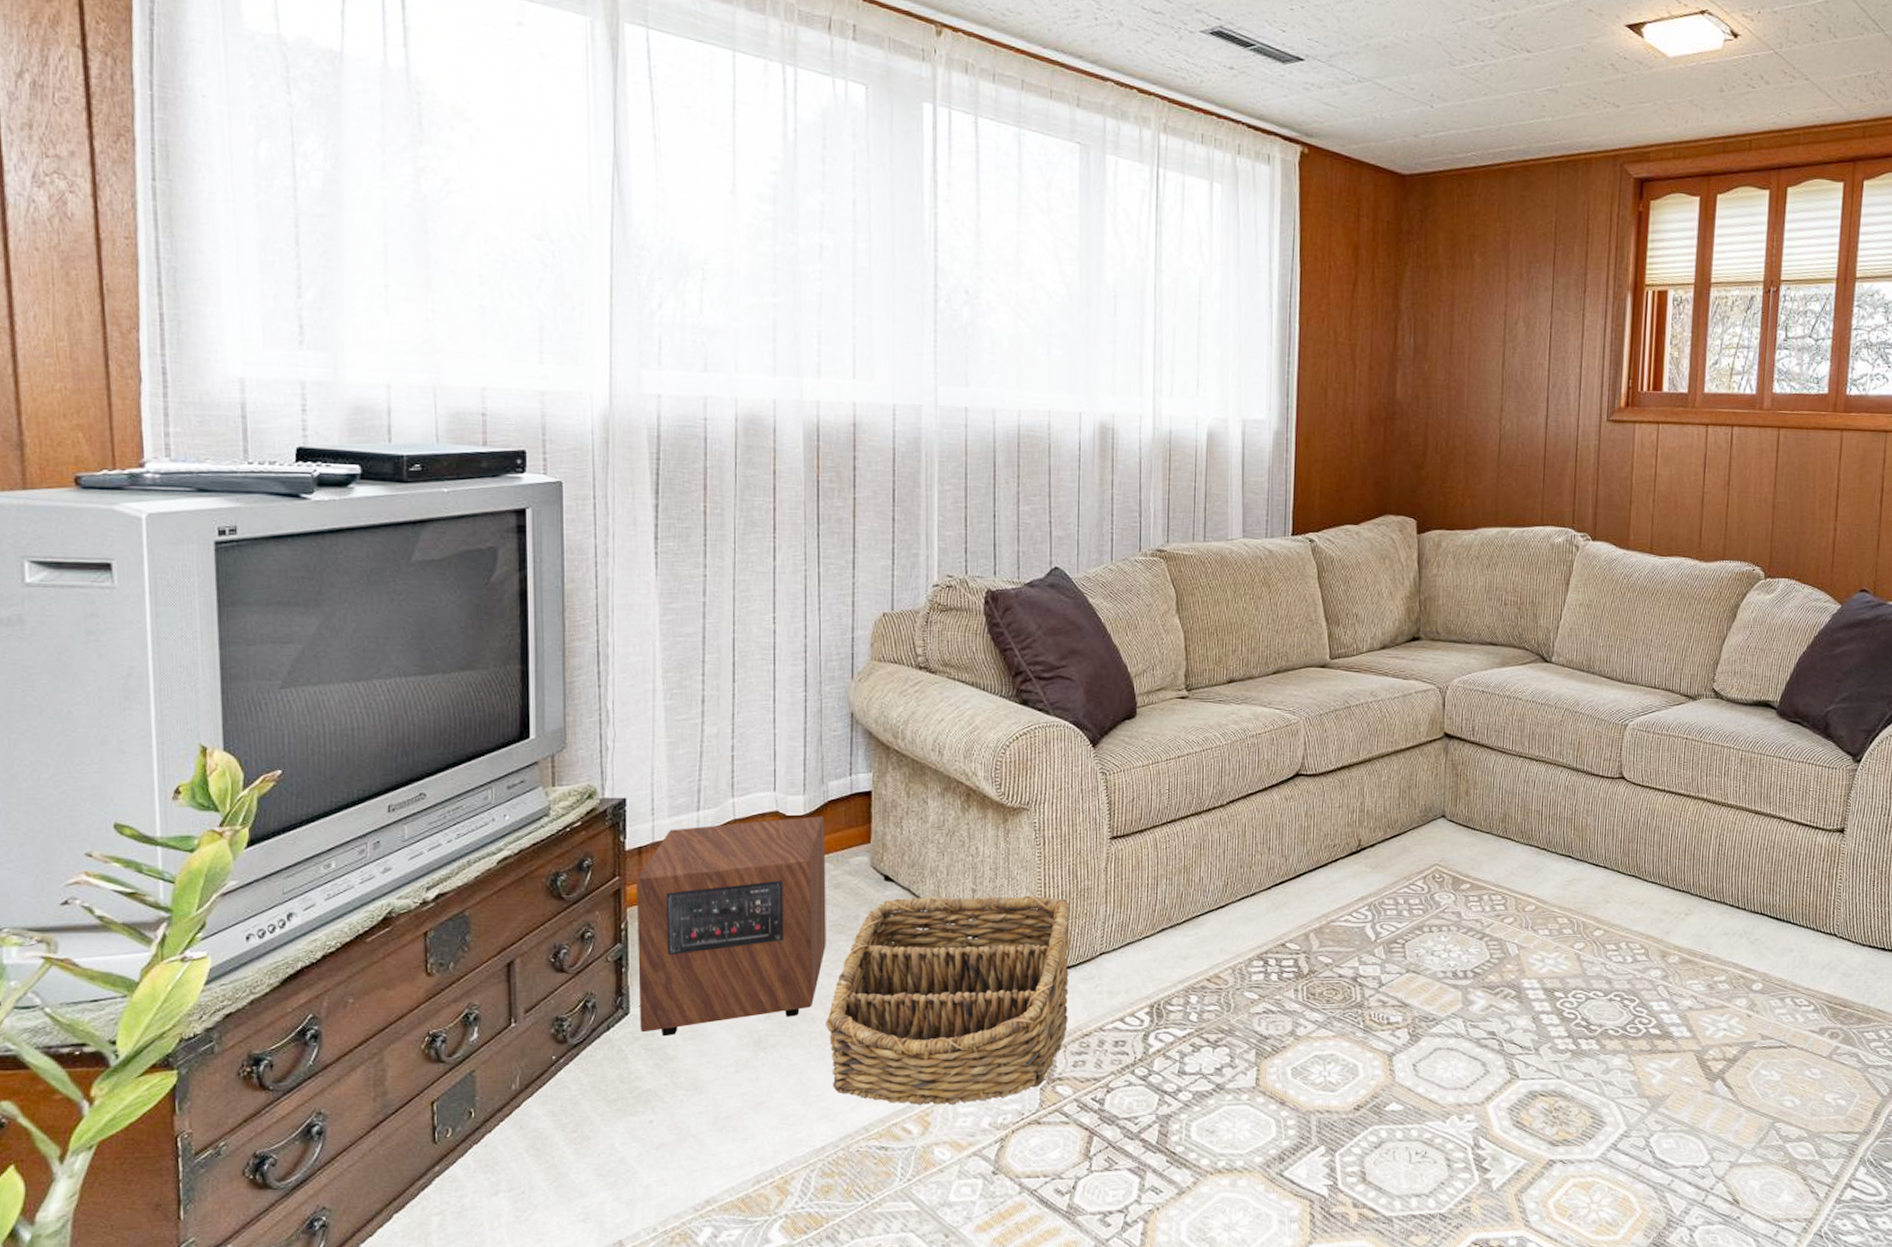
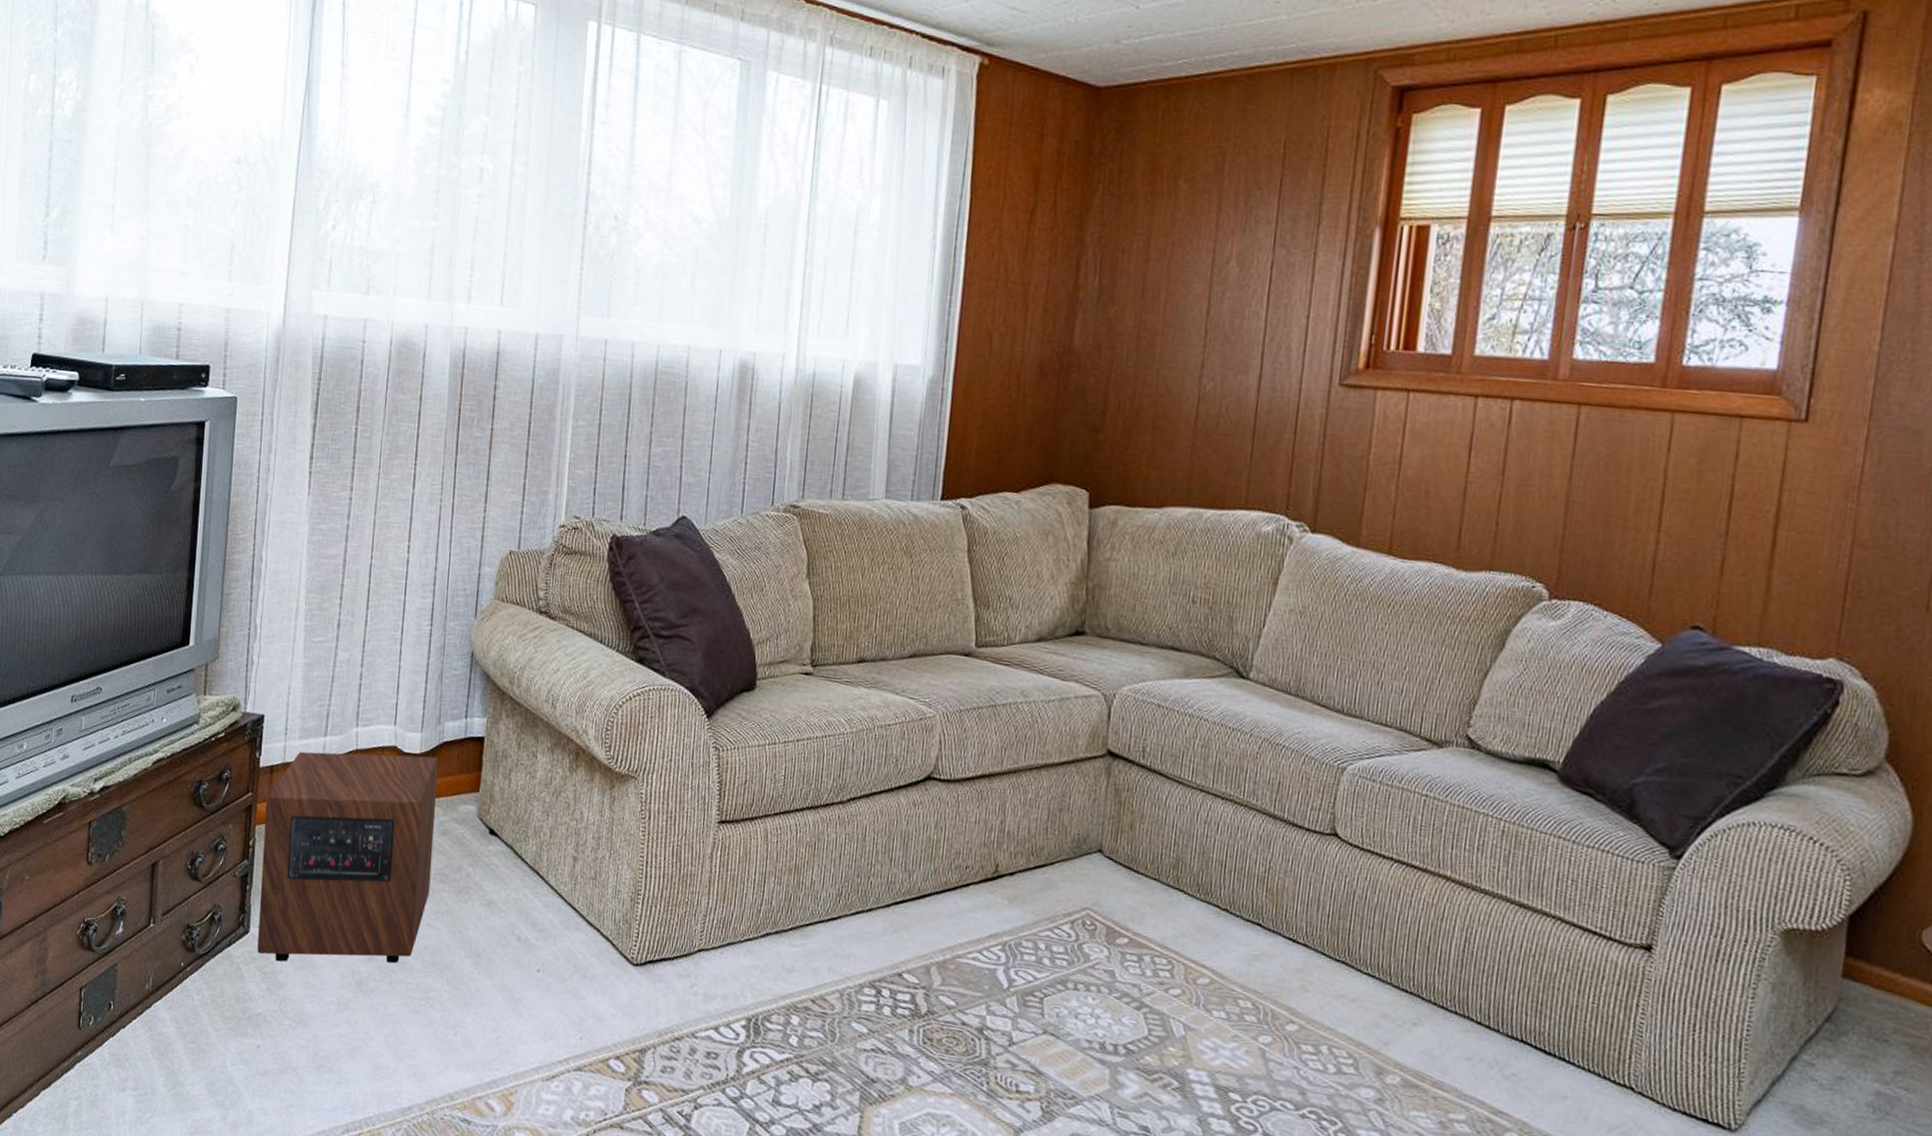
basket: present [825,895,1071,1105] -> none [421,854,671,1092]

